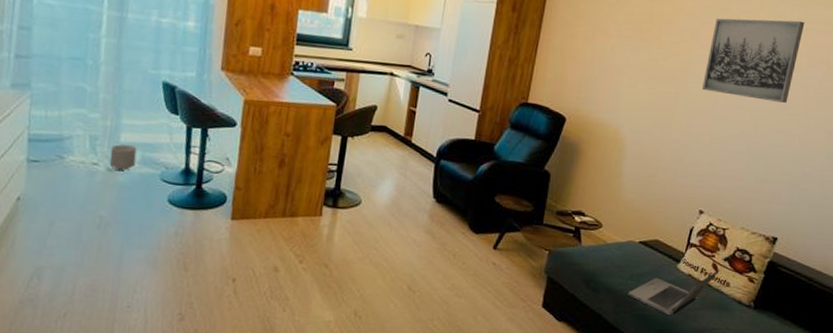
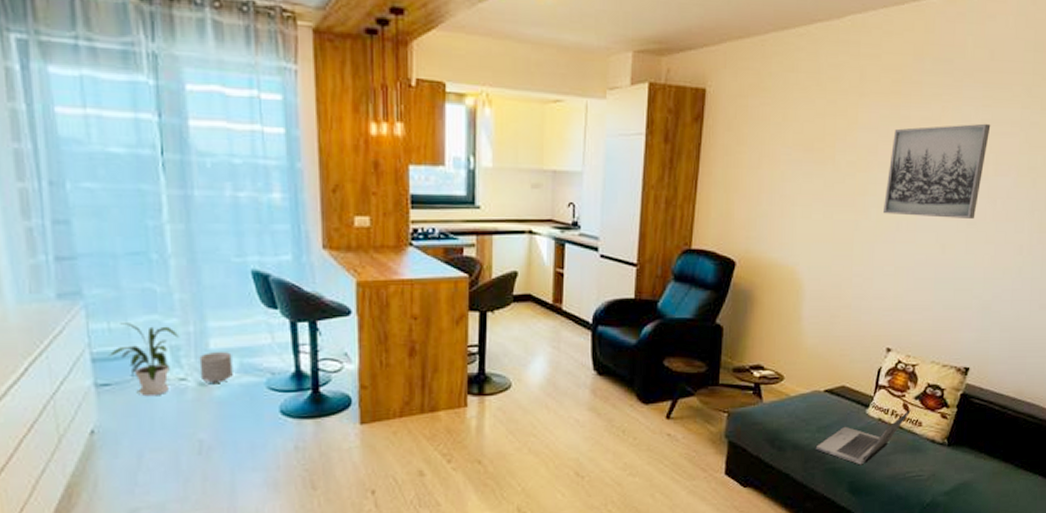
house plant: none [41,112,99,175] -> present [108,323,180,397]

